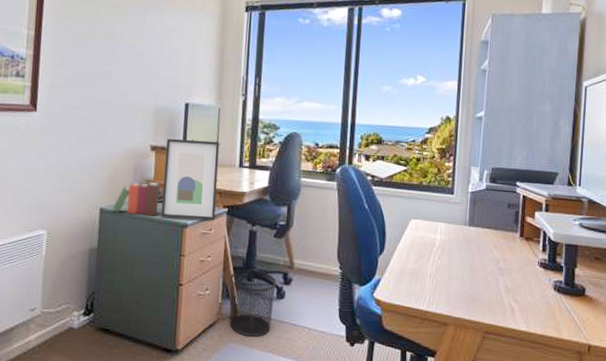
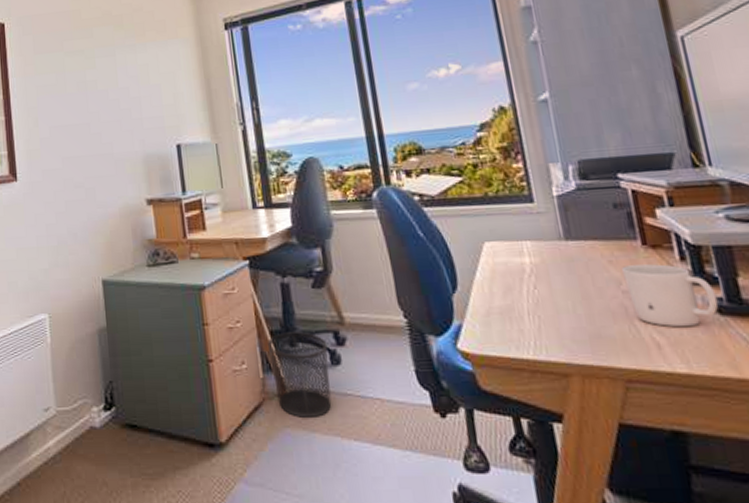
books: present [111,181,160,217] -> none [115,240,168,283]
picture frame: present [160,138,221,221] -> none [163,181,236,281]
mug: none [501,250,559,299] -> present [622,264,719,328]

